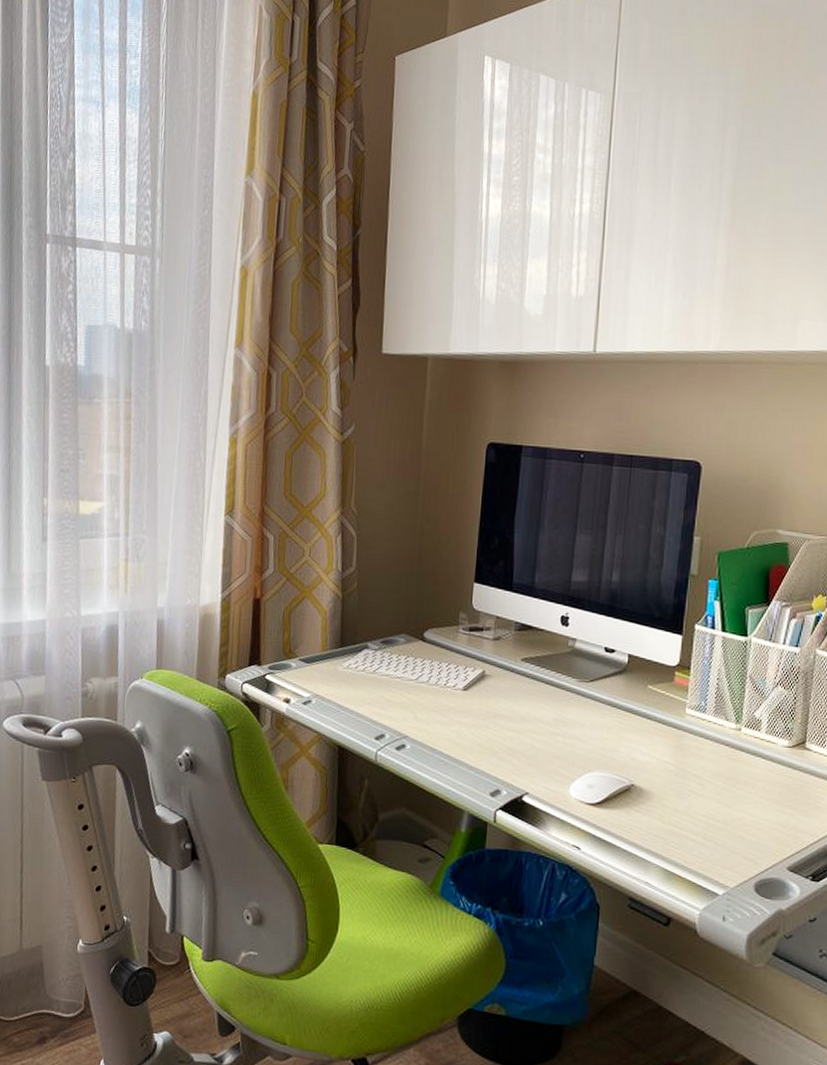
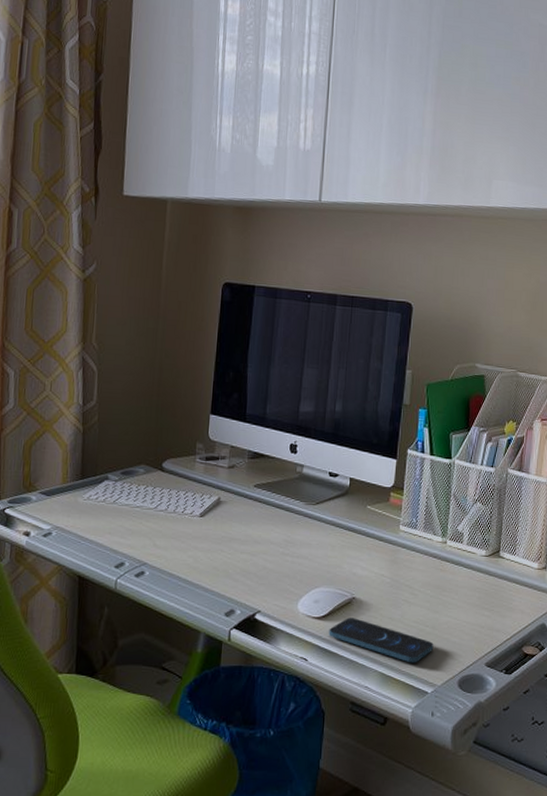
smartphone: none [604,806,726,861] -> present [329,618,434,663]

